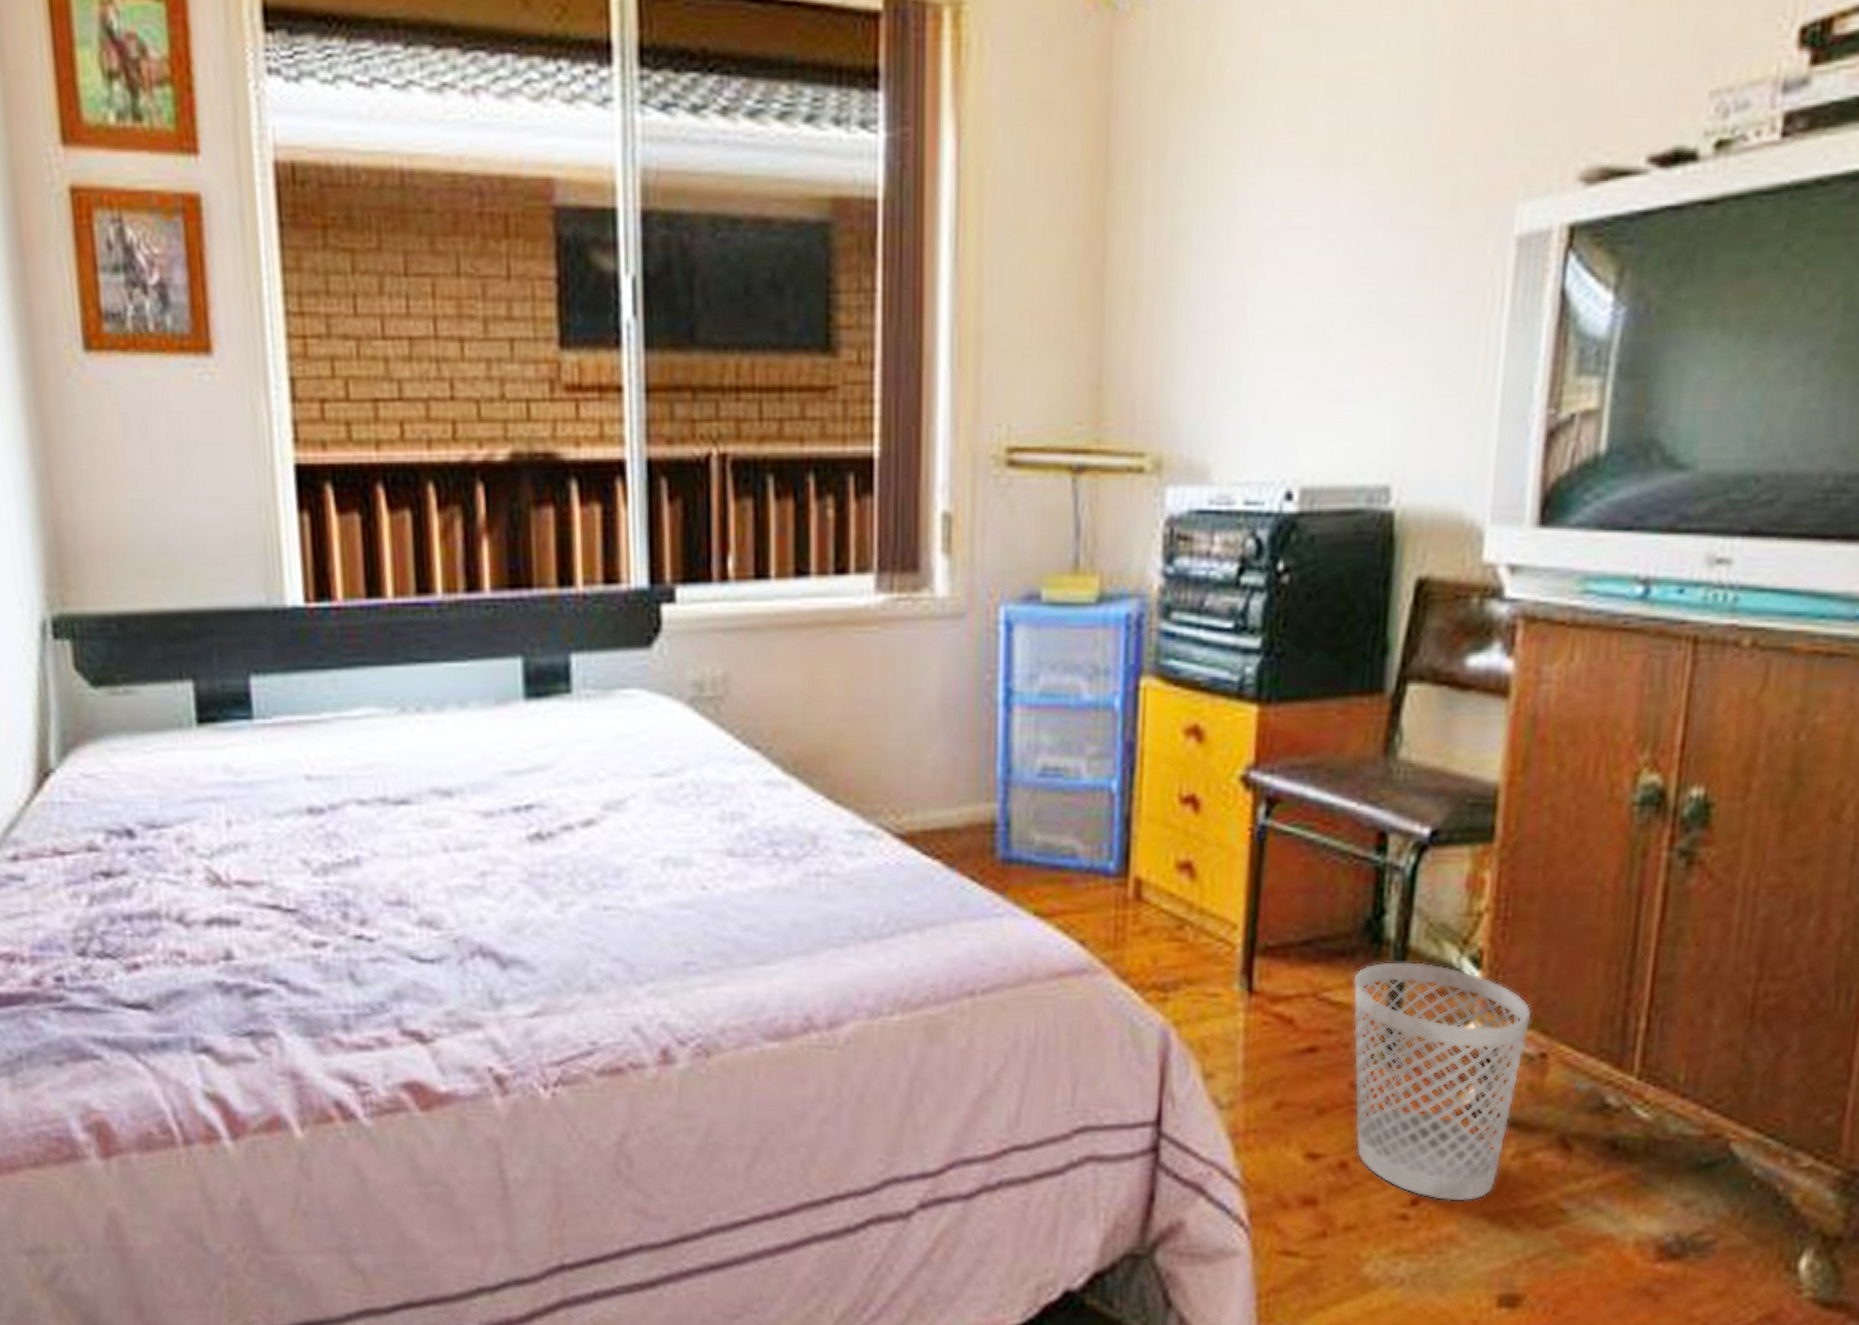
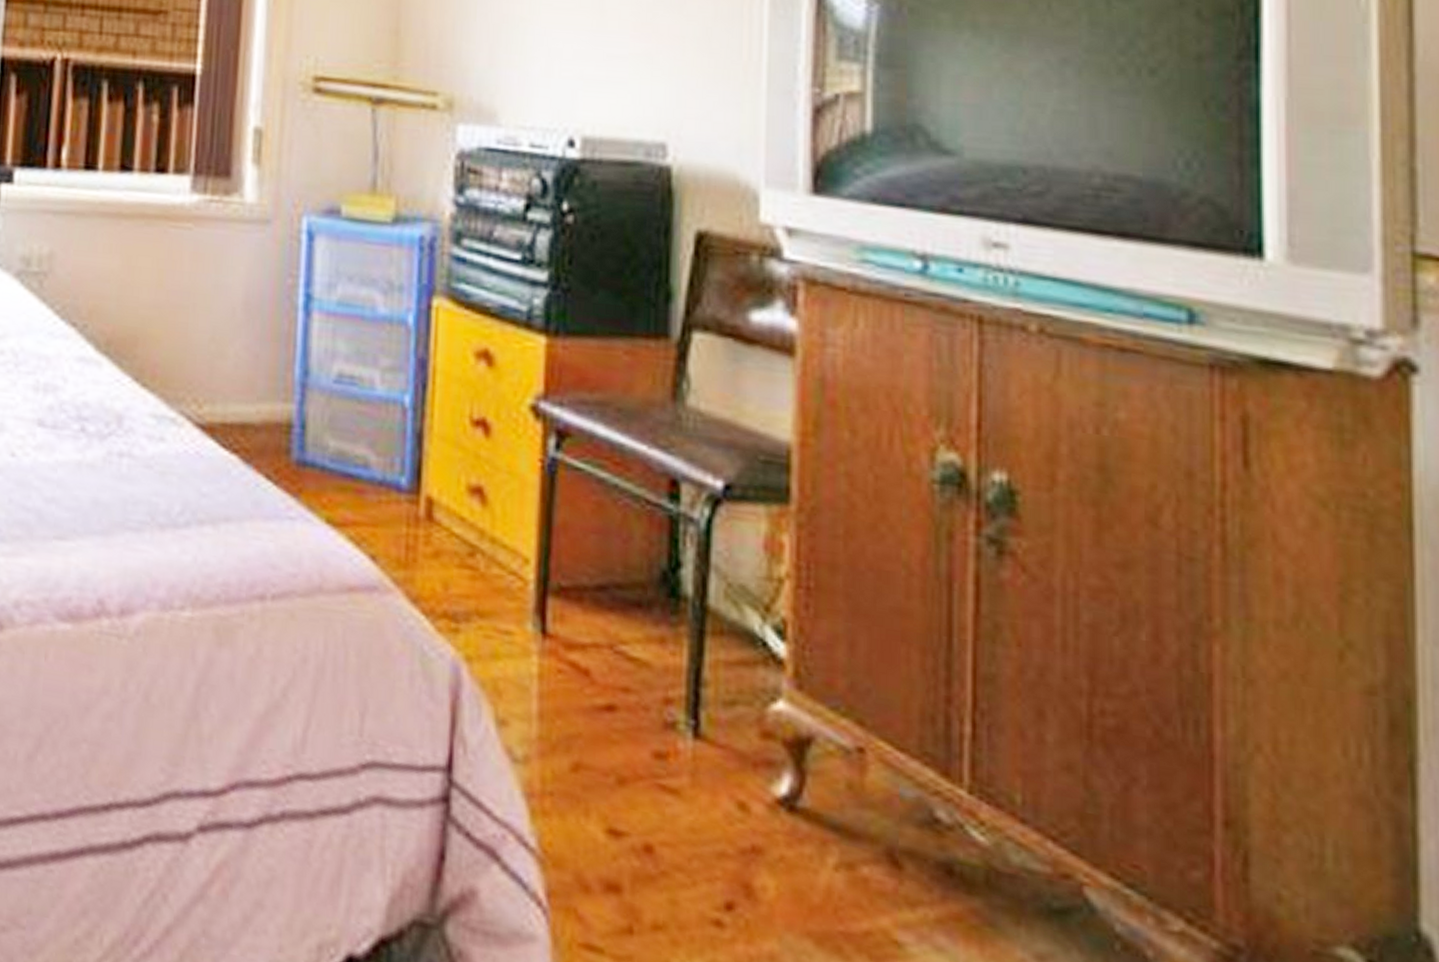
wastebasket: present [1353,962,1532,1202] -> none [651,619,844,915]

